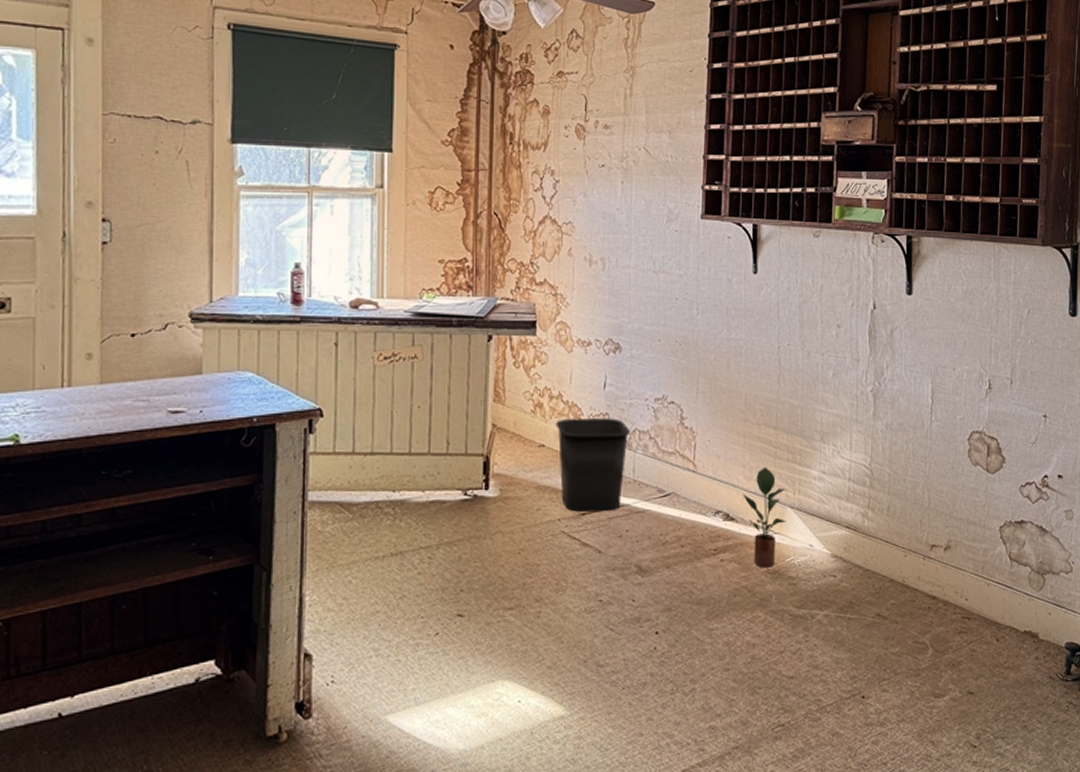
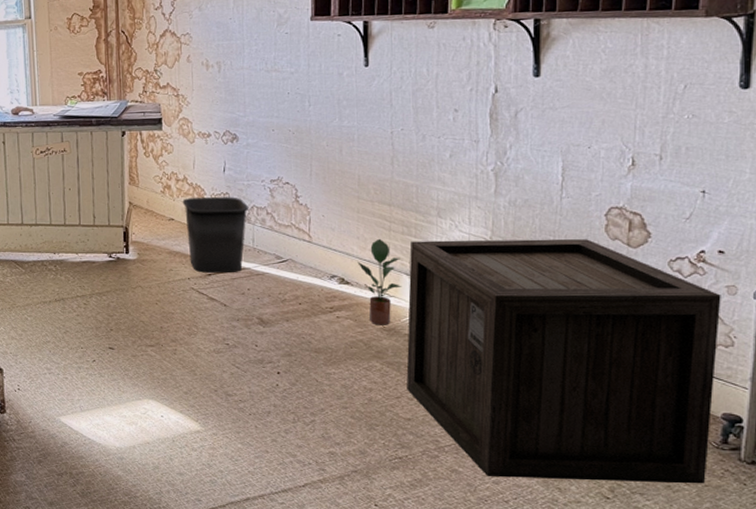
crate: none [790,465,1062,737] -> present [406,238,721,484]

